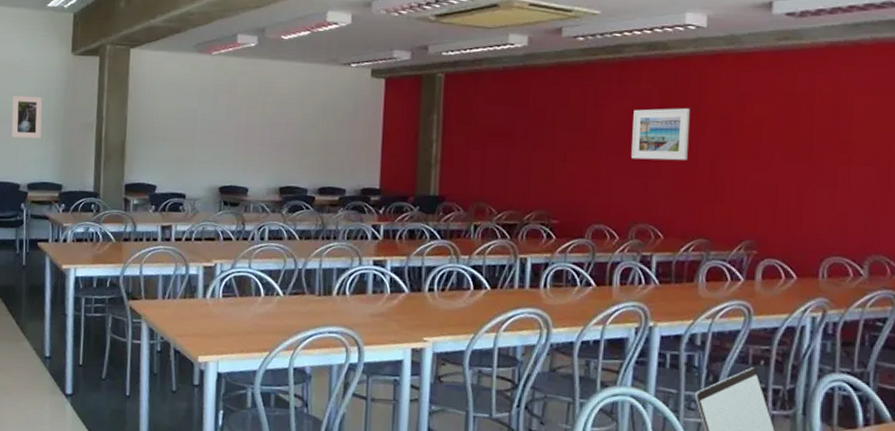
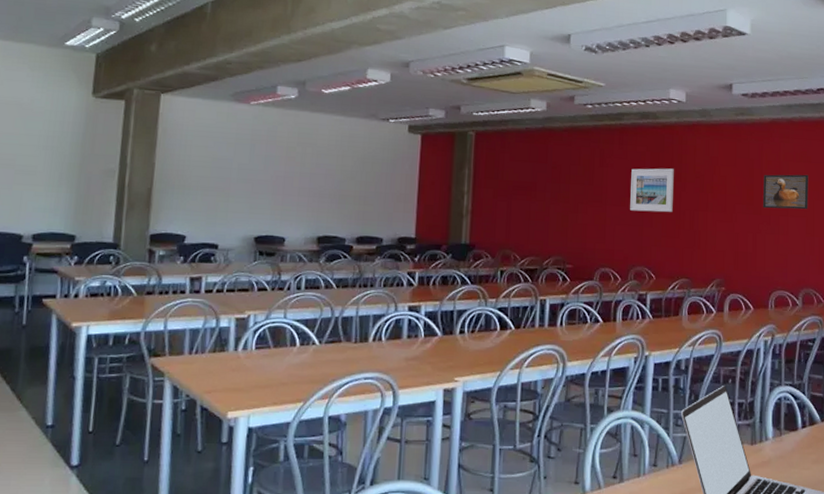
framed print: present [11,96,43,139] -> none [14,138,55,186]
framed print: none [814,111,883,157] -> present [763,174,809,210]

